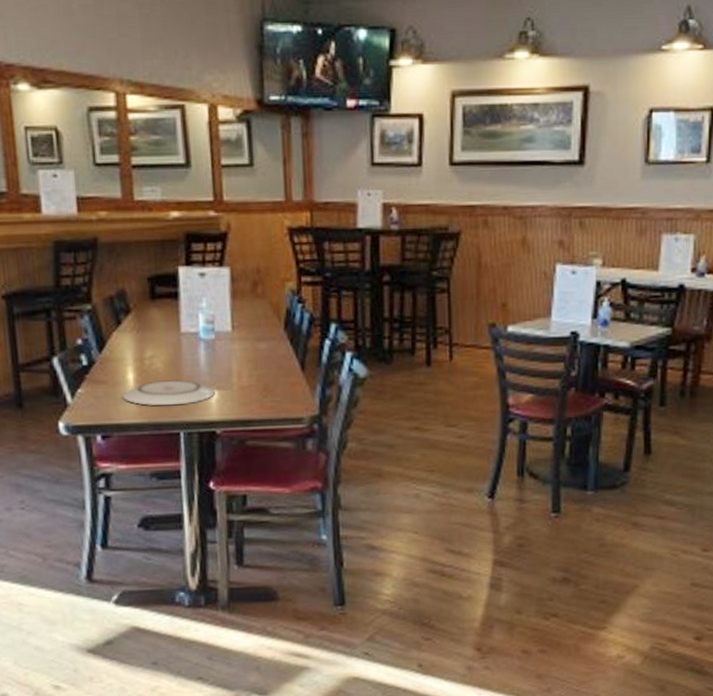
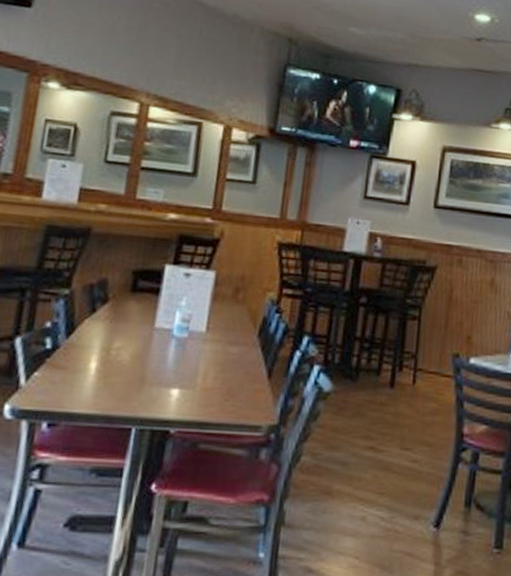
plate: present [122,379,216,406] -> none [79,372,178,400]

